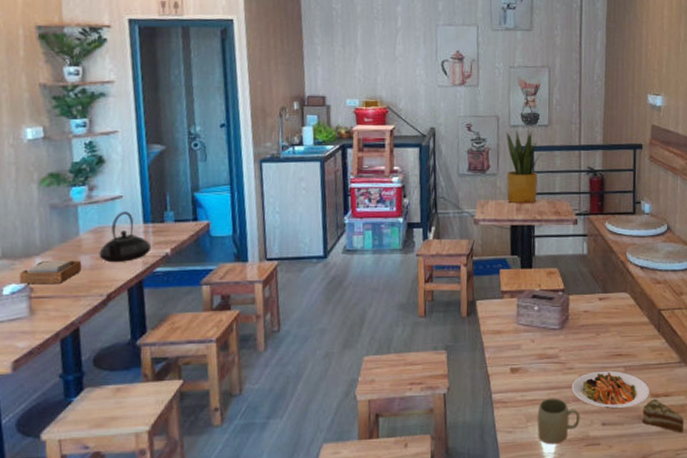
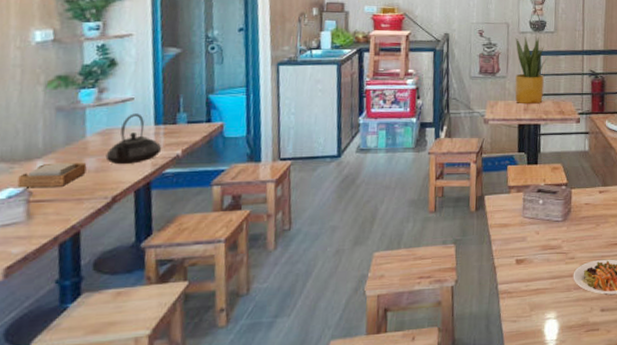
mug: present [537,398,580,445] -> none [540,286,581,332]

